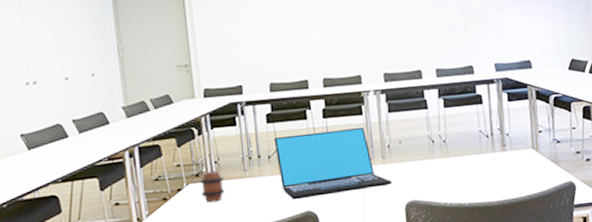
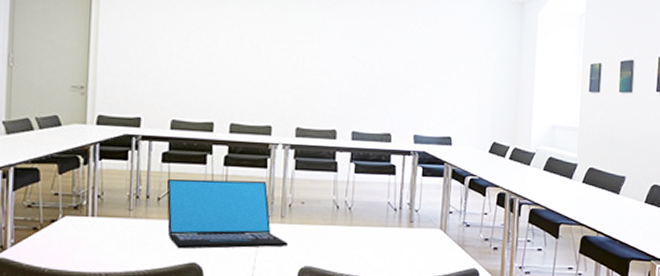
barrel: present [200,170,225,203] -> none [78,205,105,240]

